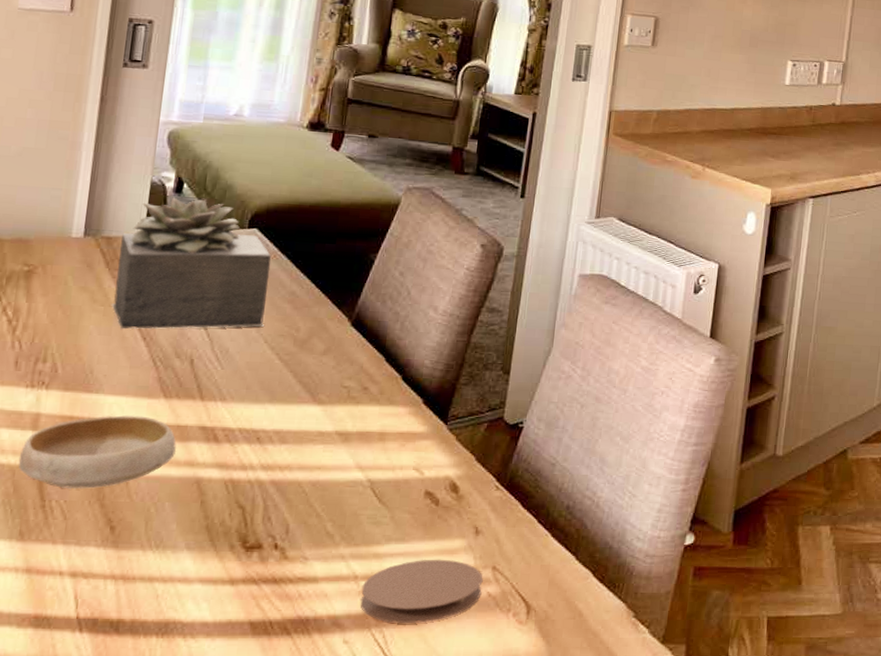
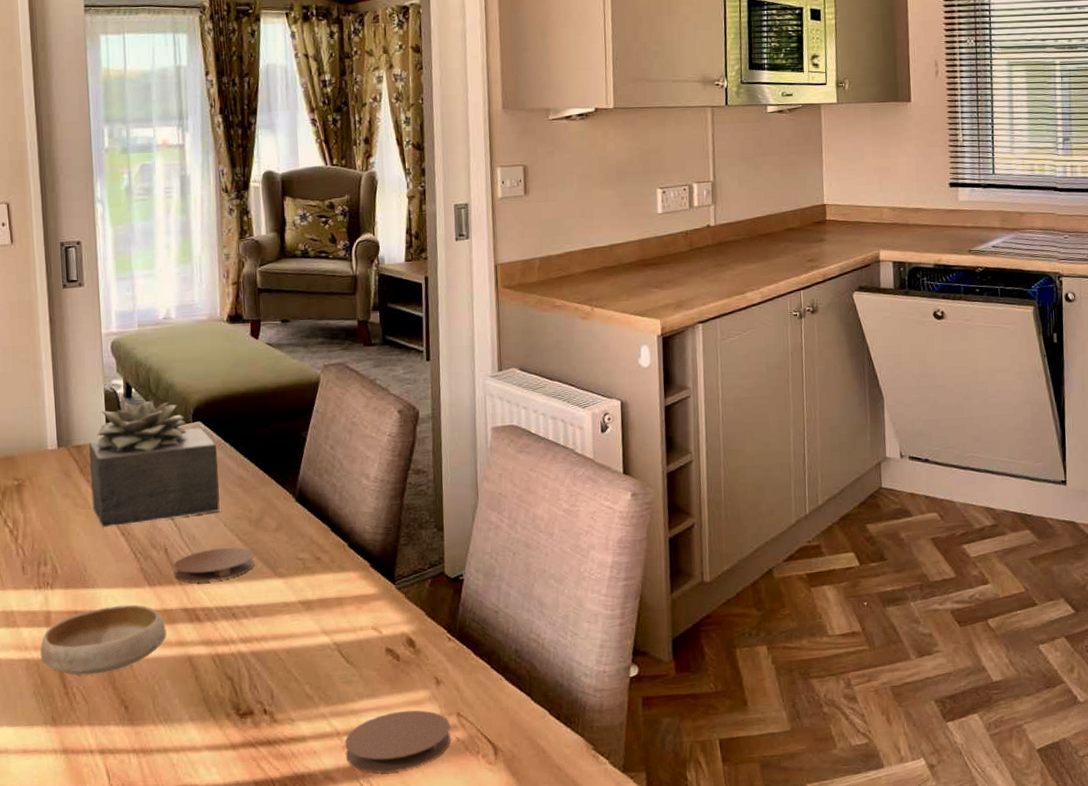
coaster: none [196,365,294,401] -> present [173,547,255,583]

